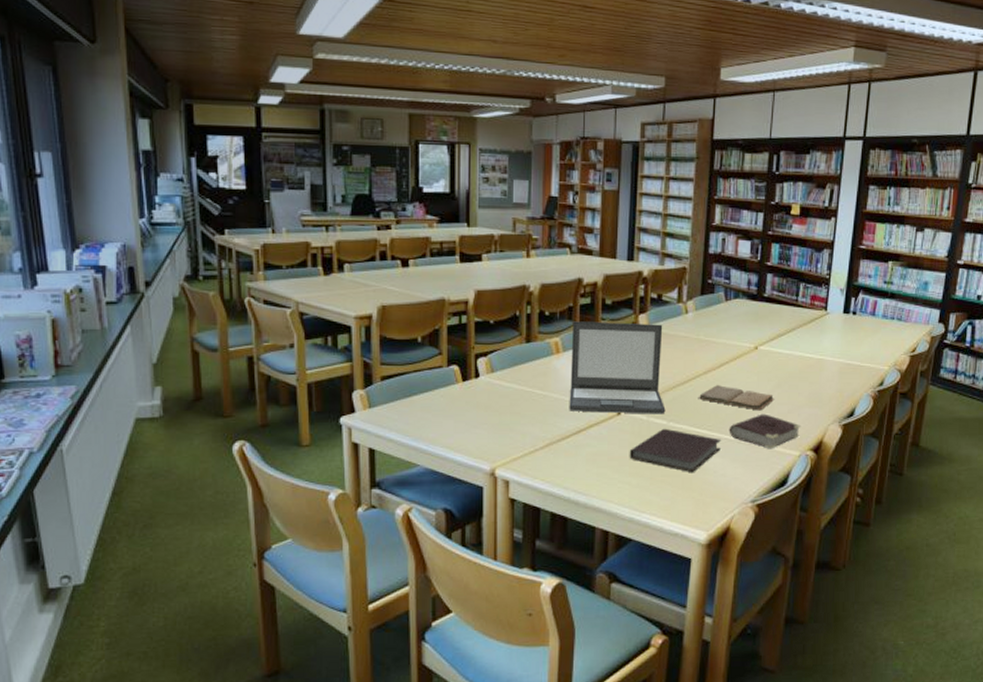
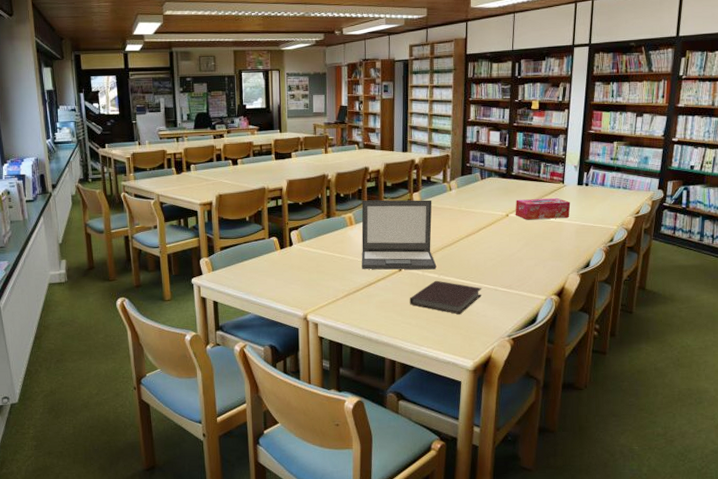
book: present [698,385,775,411] -> none [462,246,524,265]
book: present [729,414,801,449] -> none [487,267,546,295]
tissue box: none [766,328,834,355] -> present [515,198,571,220]

